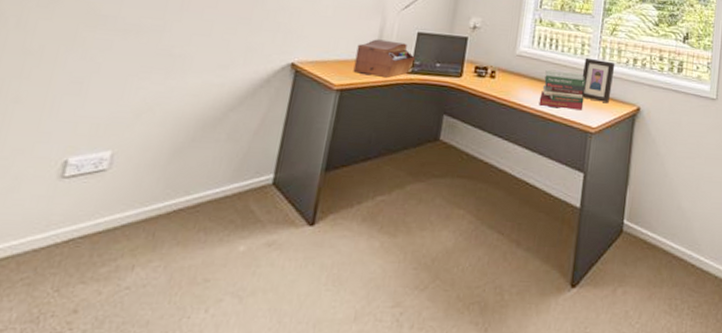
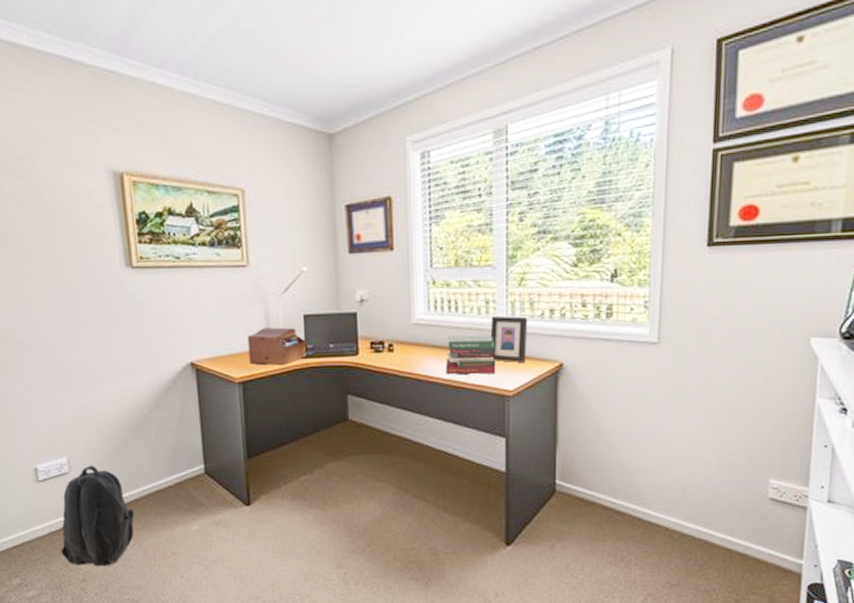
backpack: none [56,163,173,293] -> present [60,465,134,566]

